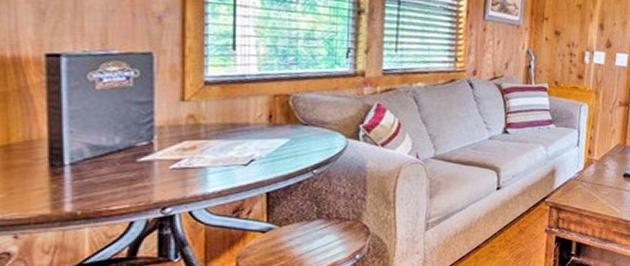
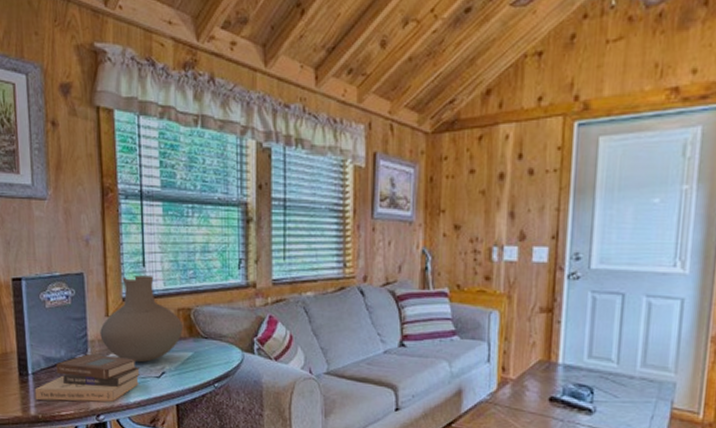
books: none [72,142,224,195] -> present [34,354,141,402]
vase: none [172,58,280,150] -> present [100,275,184,363]

